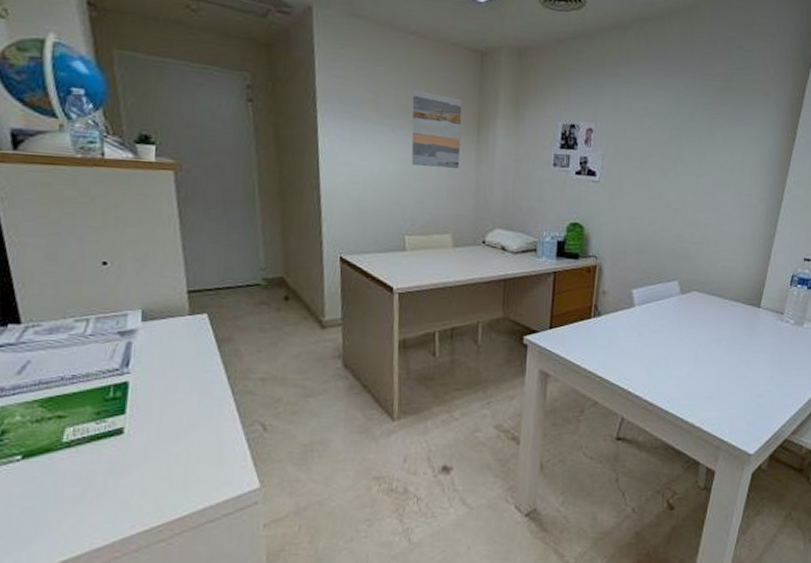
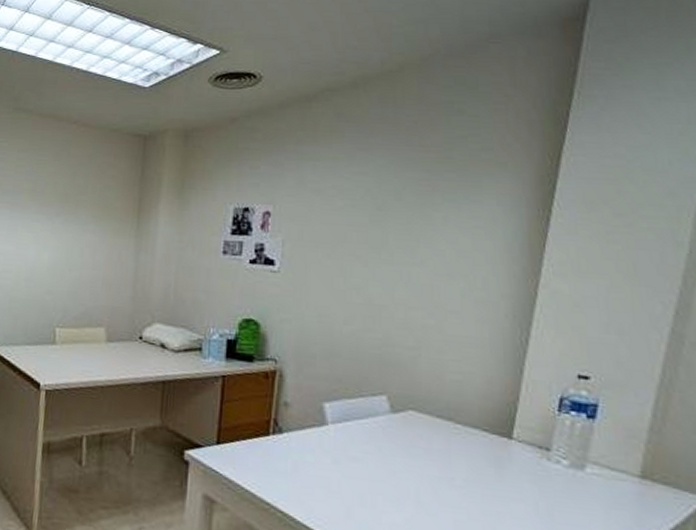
wall art: present [411,89,462,168] -> none [66,176,122,257]

